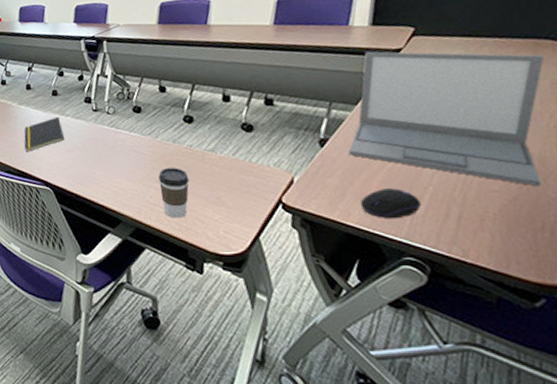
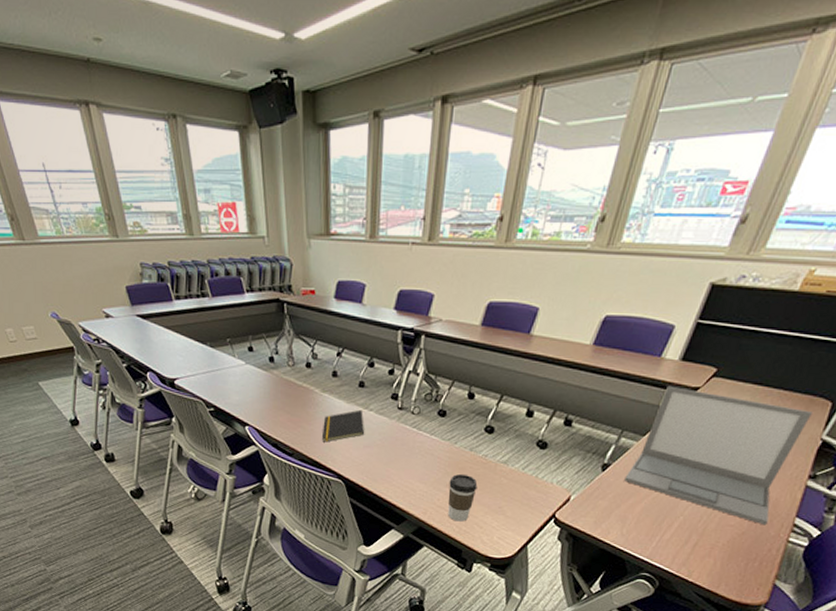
computer mouse: present [360,188,421,219] -> none [620,514,670,541]

